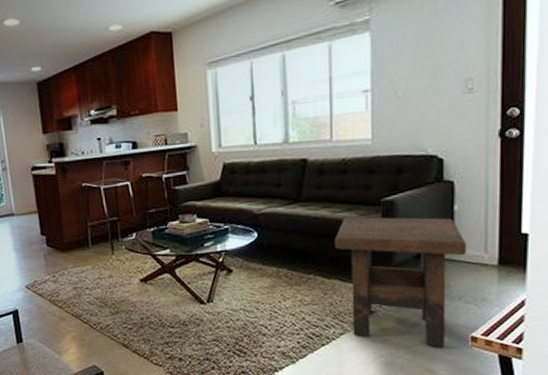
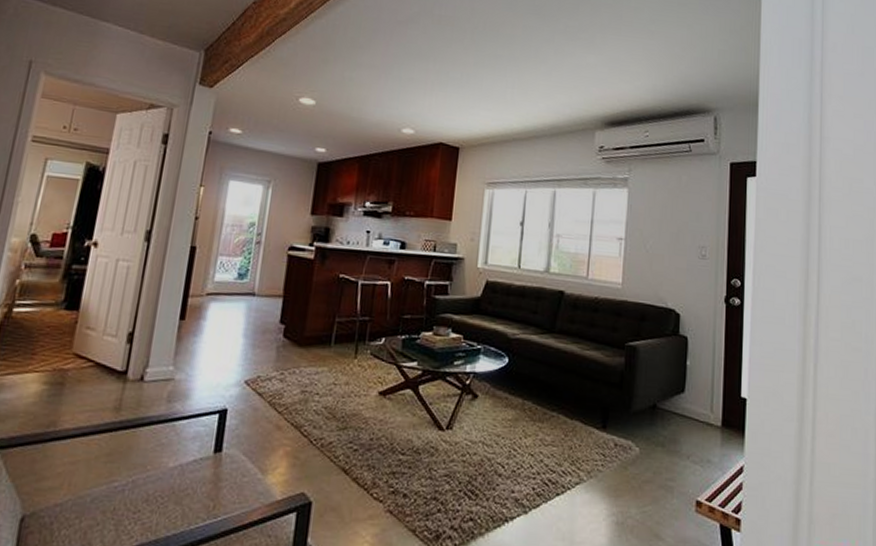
side table: present [334,216,467,348] -> none [580,356,696,511]

